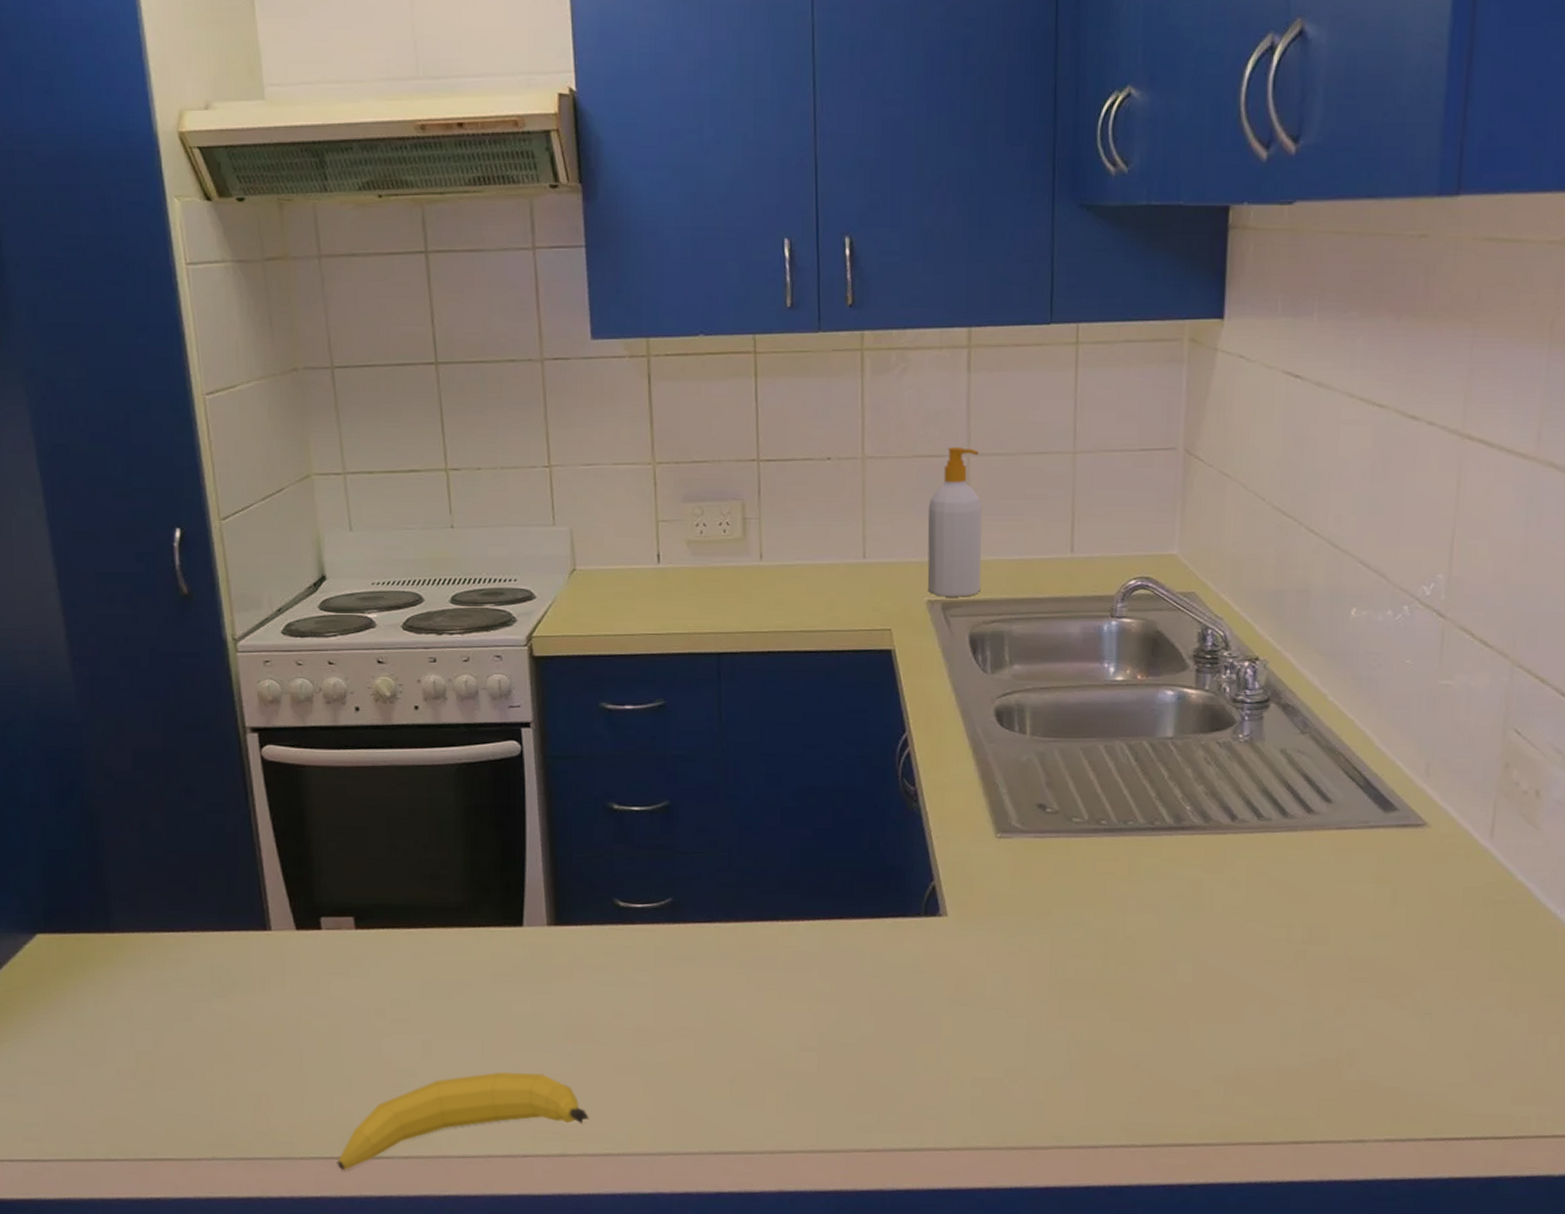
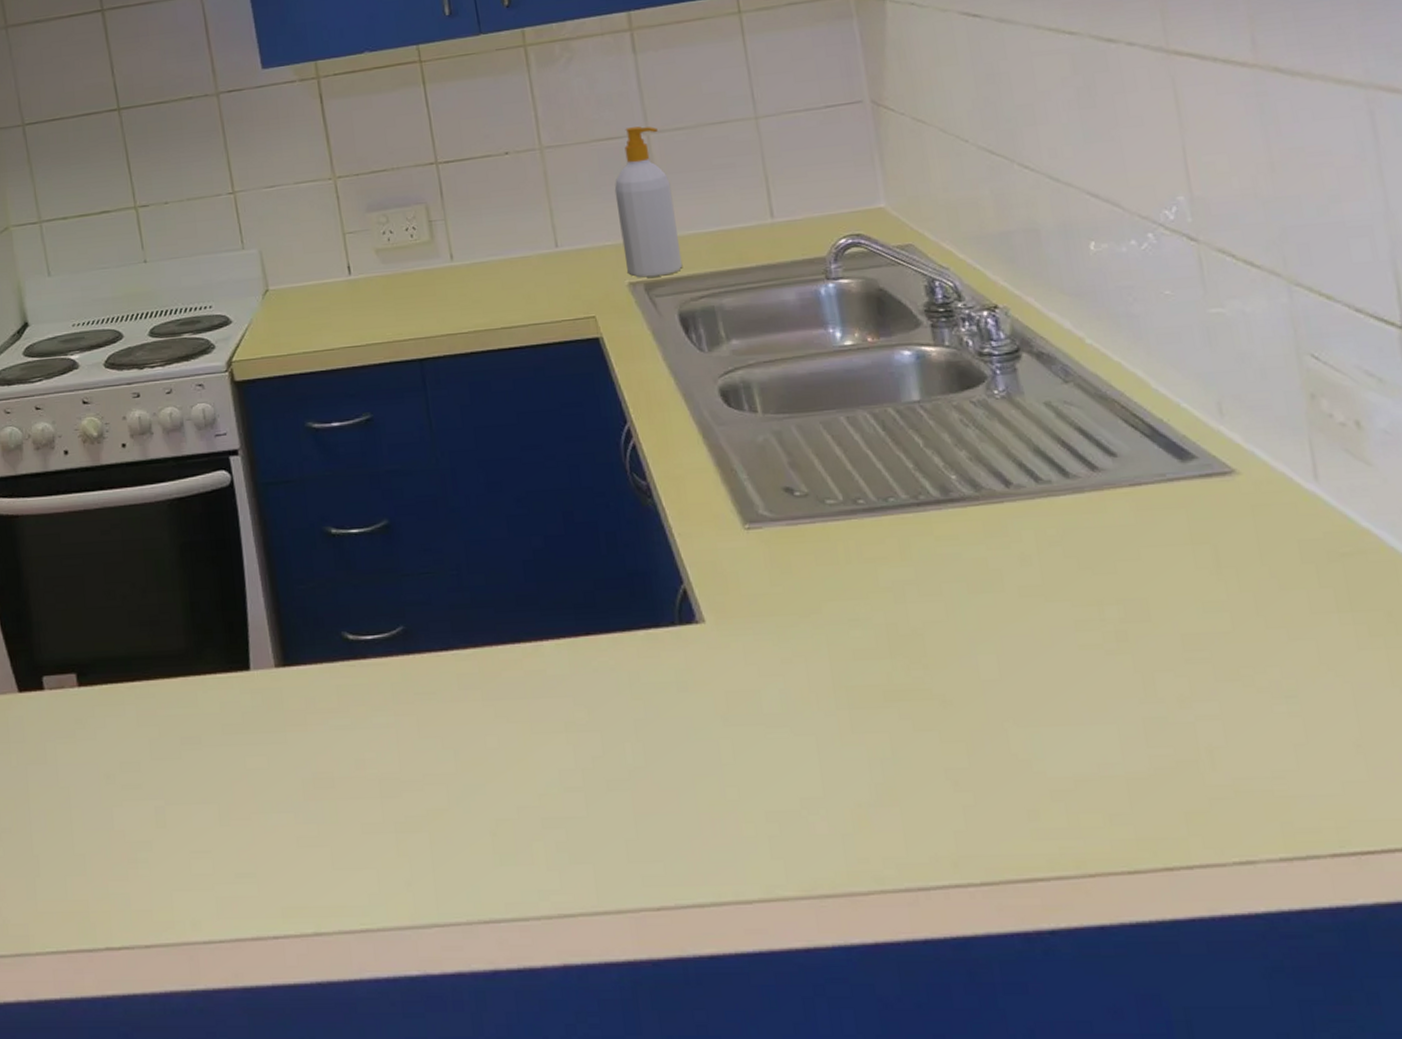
banana: present [337,1072,589,1171] -> none [75,837,341,967]

